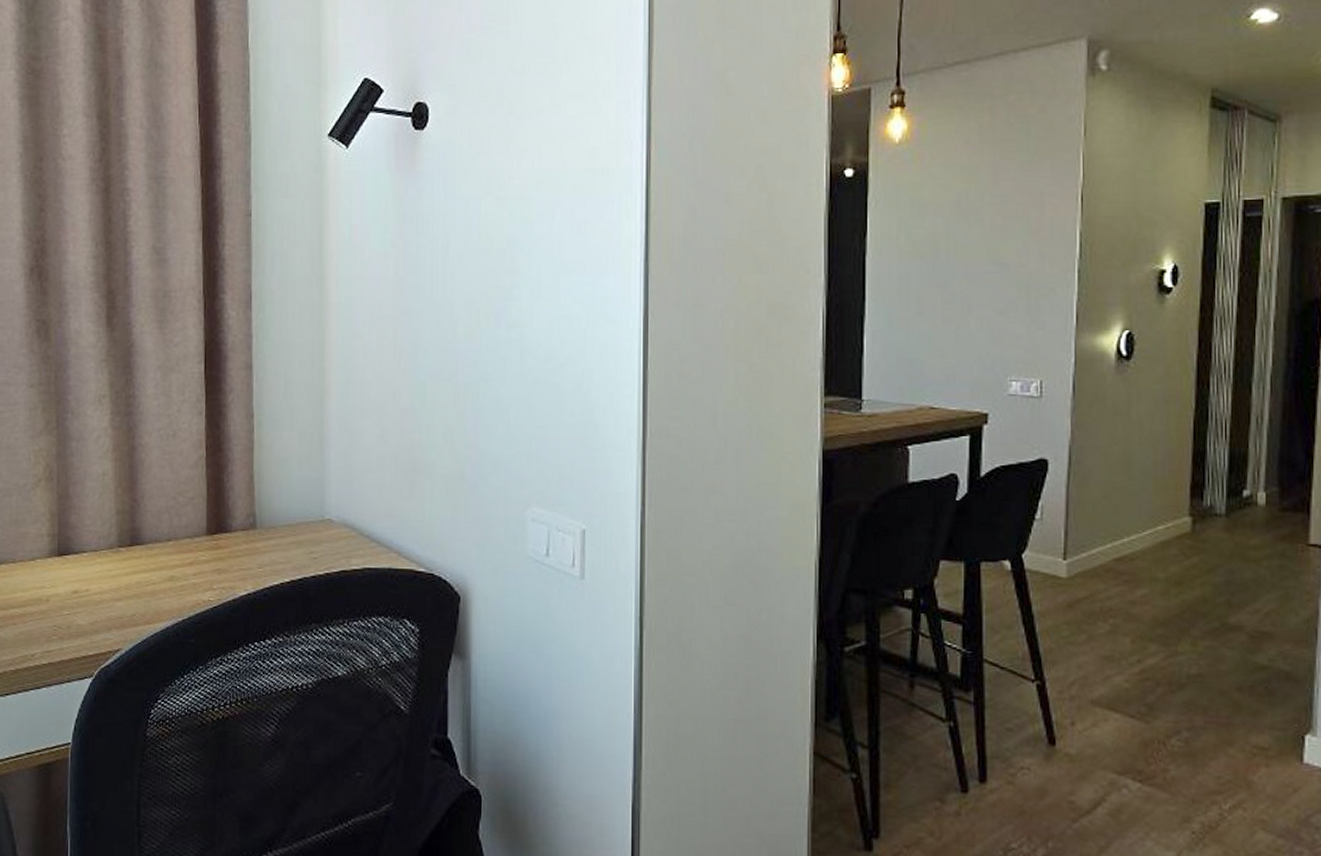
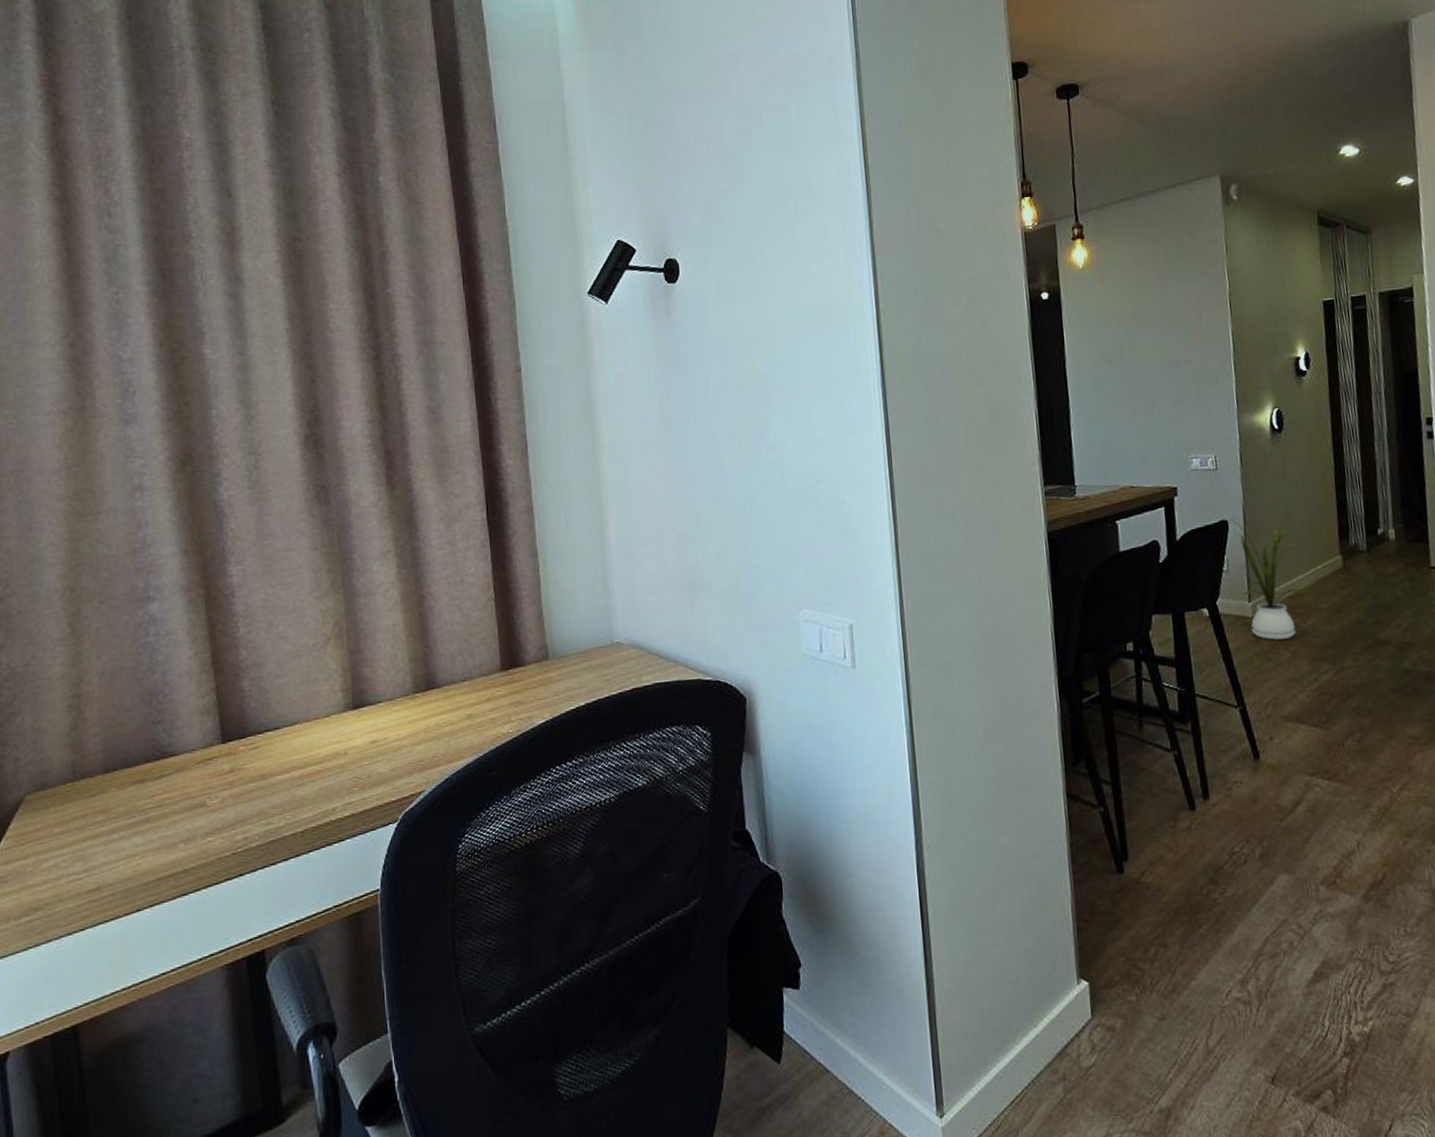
house plant: none [1042,456,1143,609] -> present [1223,518,1309,640]

